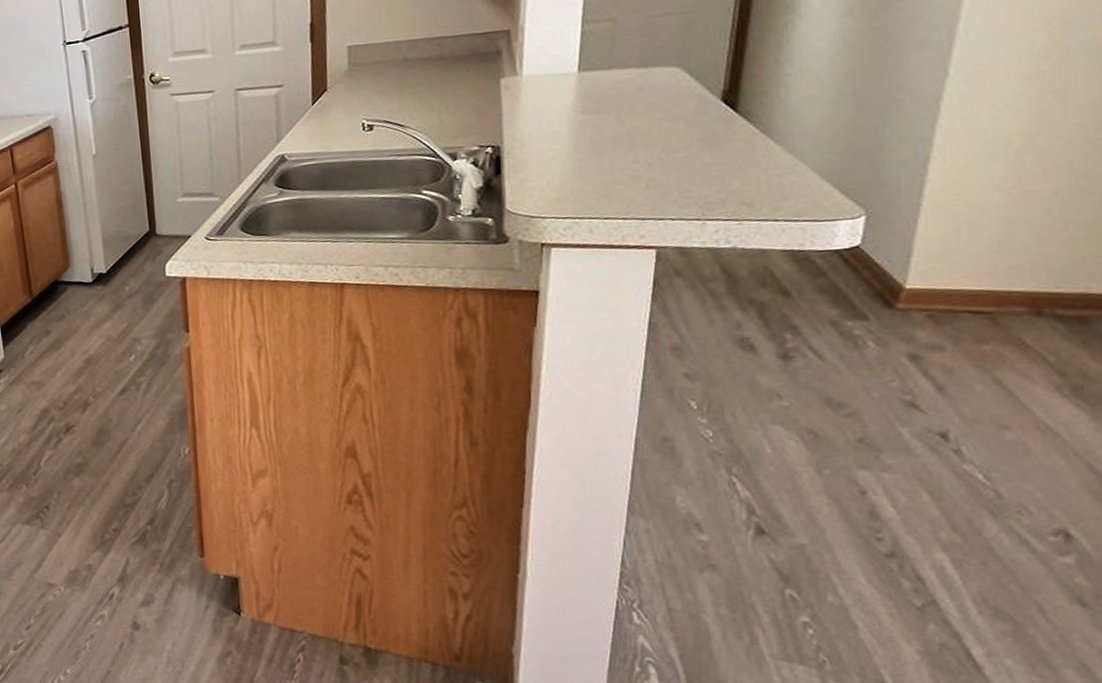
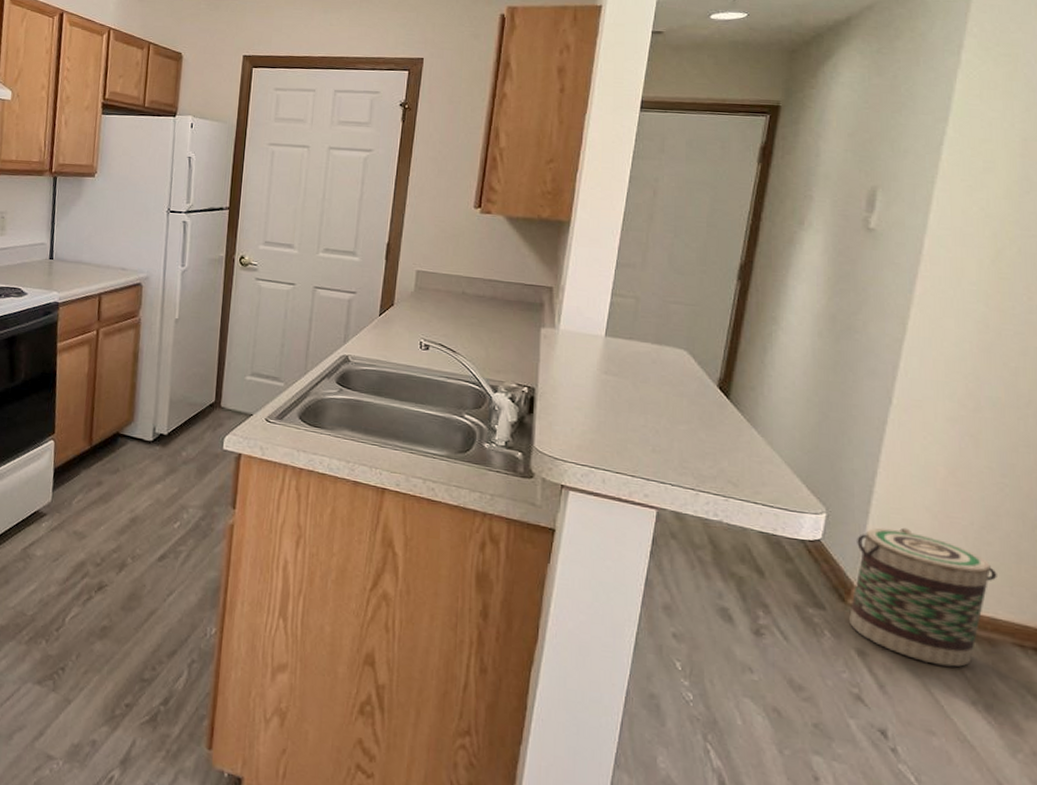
basket: none [898,213,1090,356] -> present [849,527,997,667]

